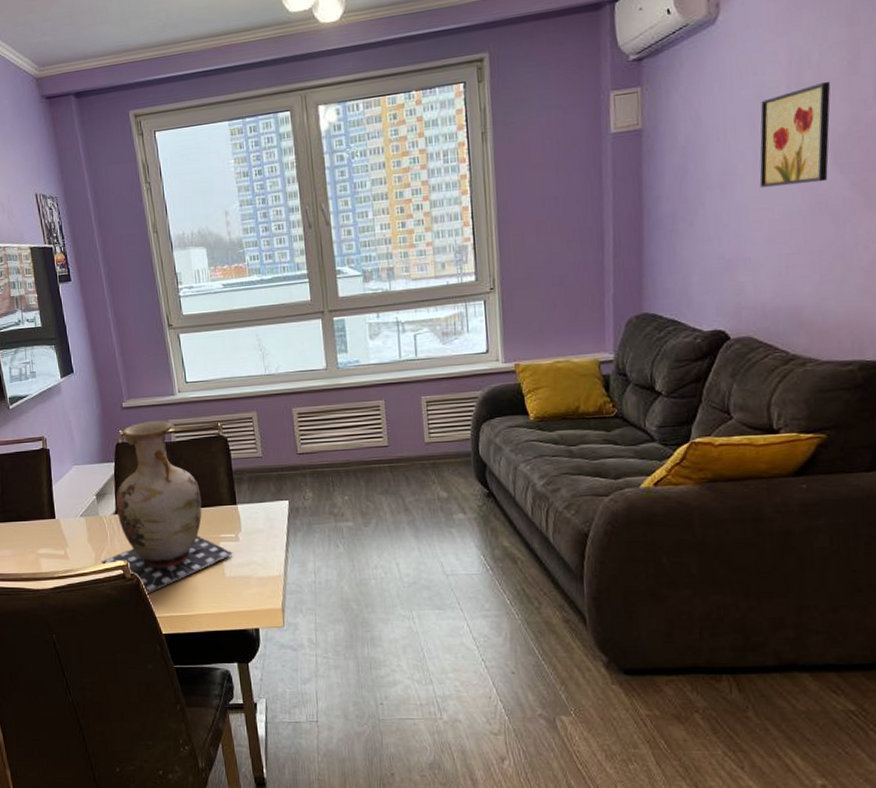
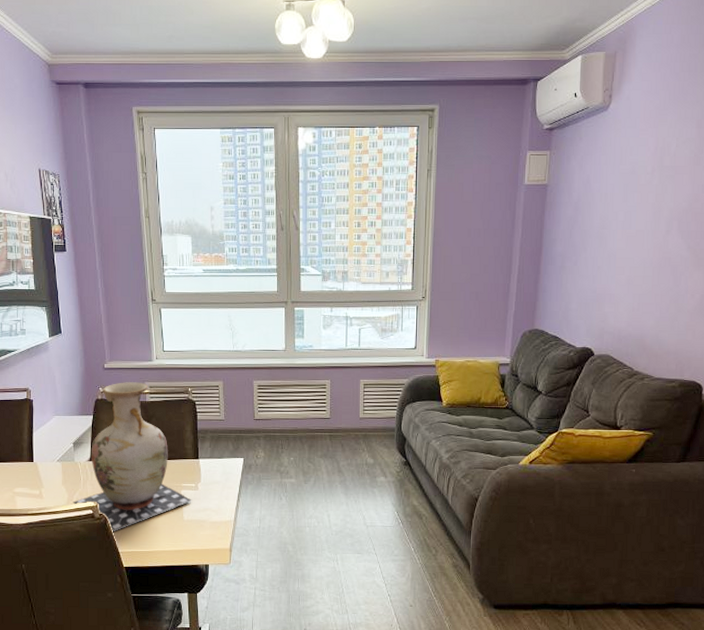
wall art: present [759,82,831,189] -> none [626,168,682,243]

